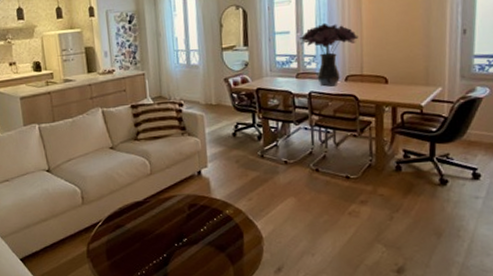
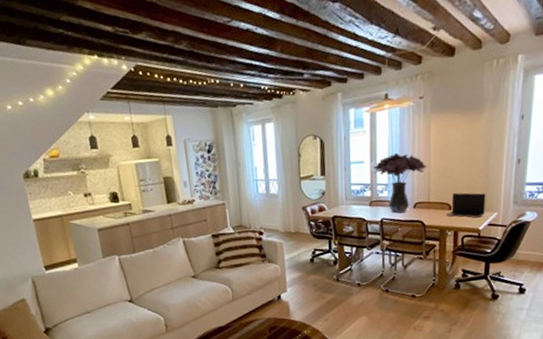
laptop computer: none [383,65,428,93] -> present [446,192,486,218]

